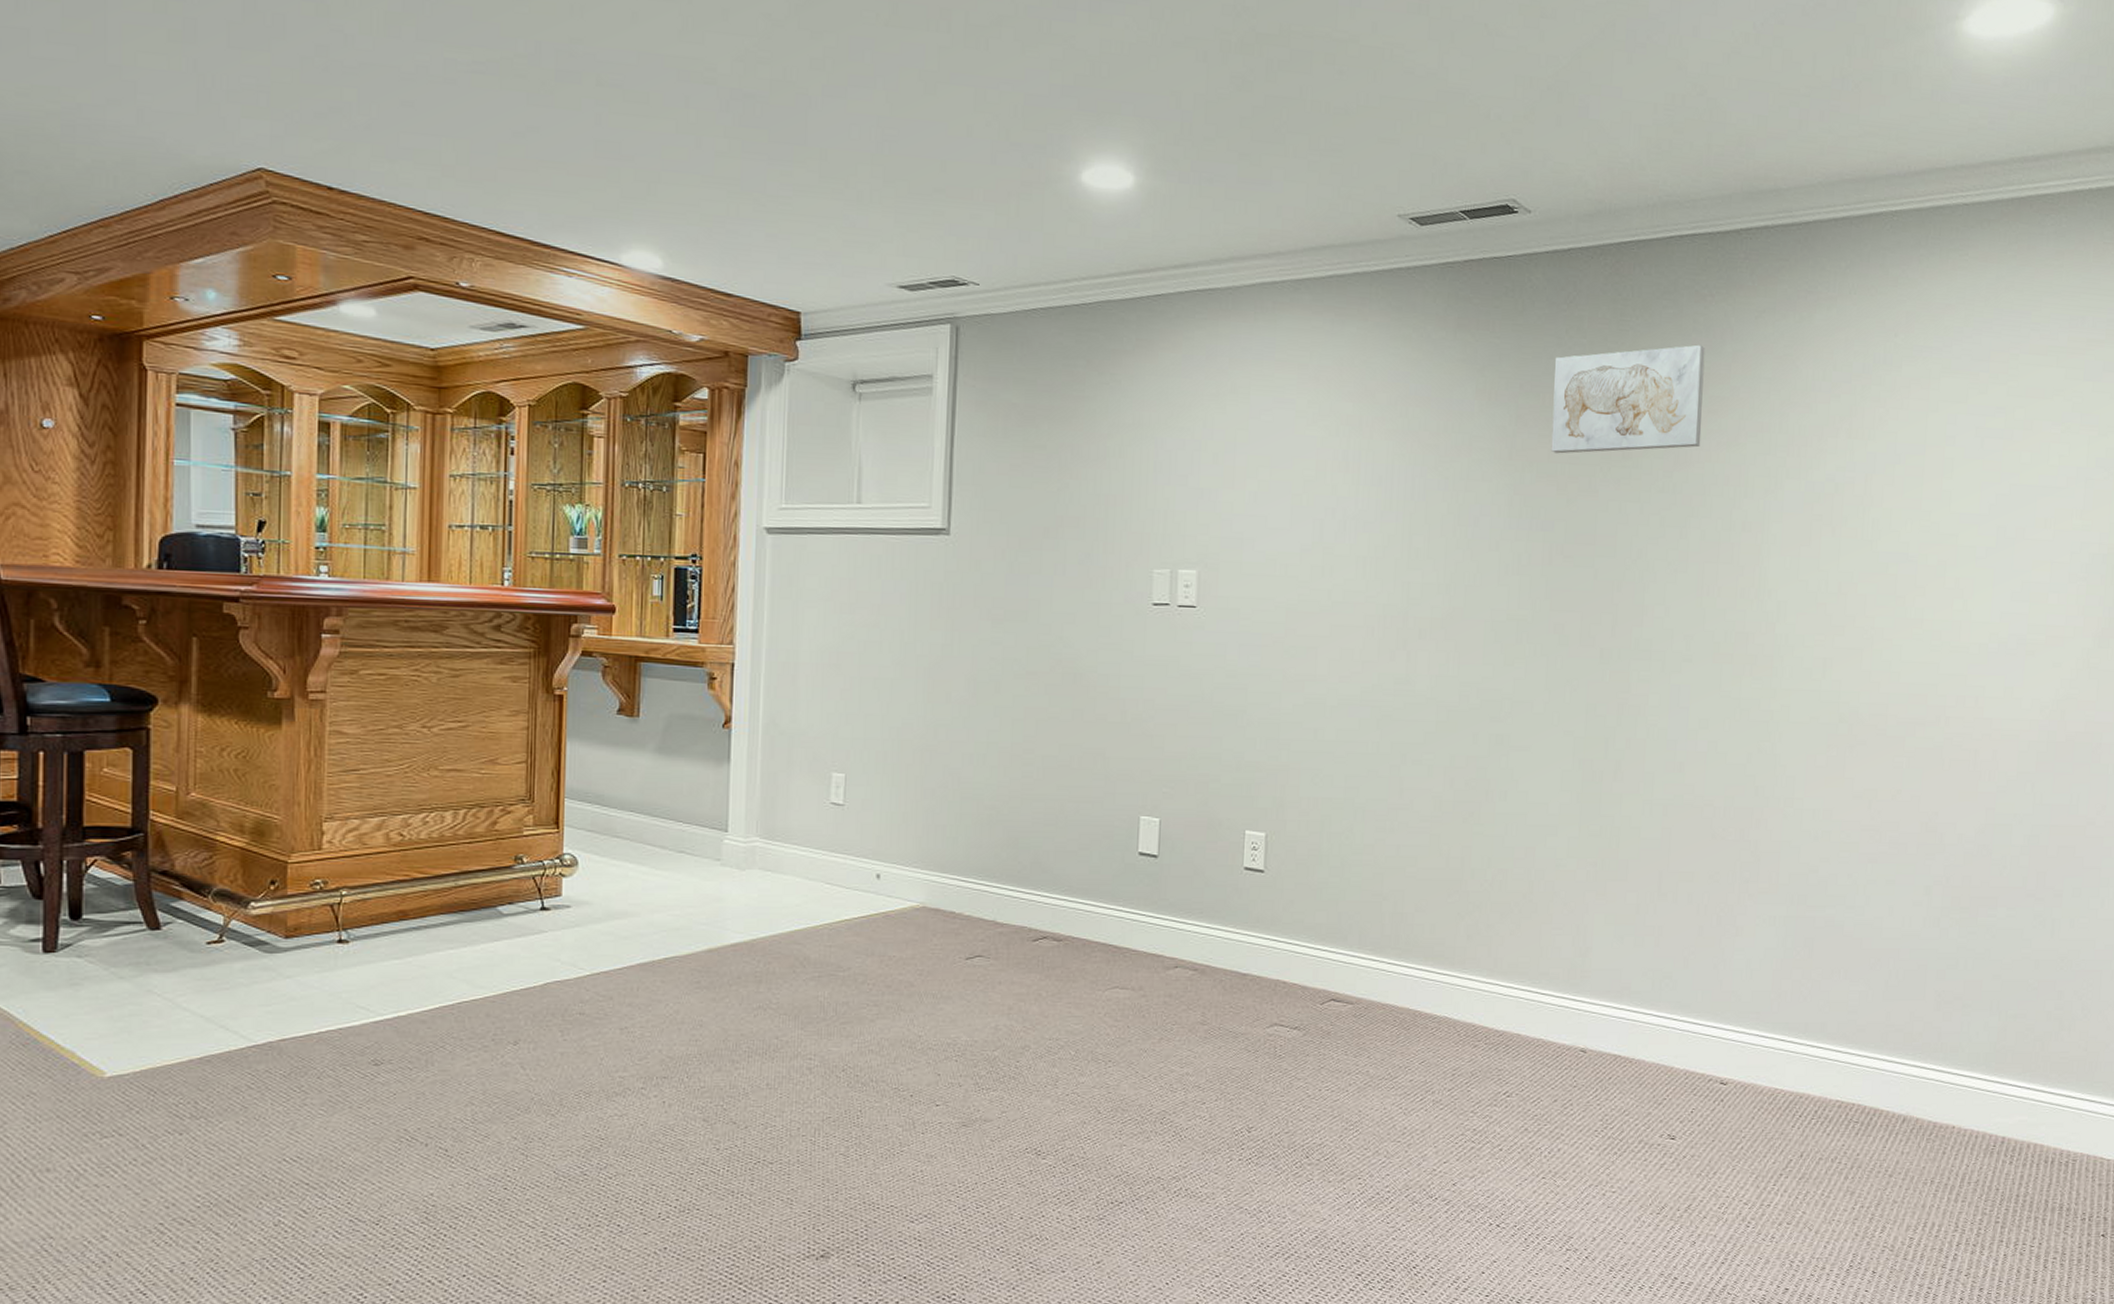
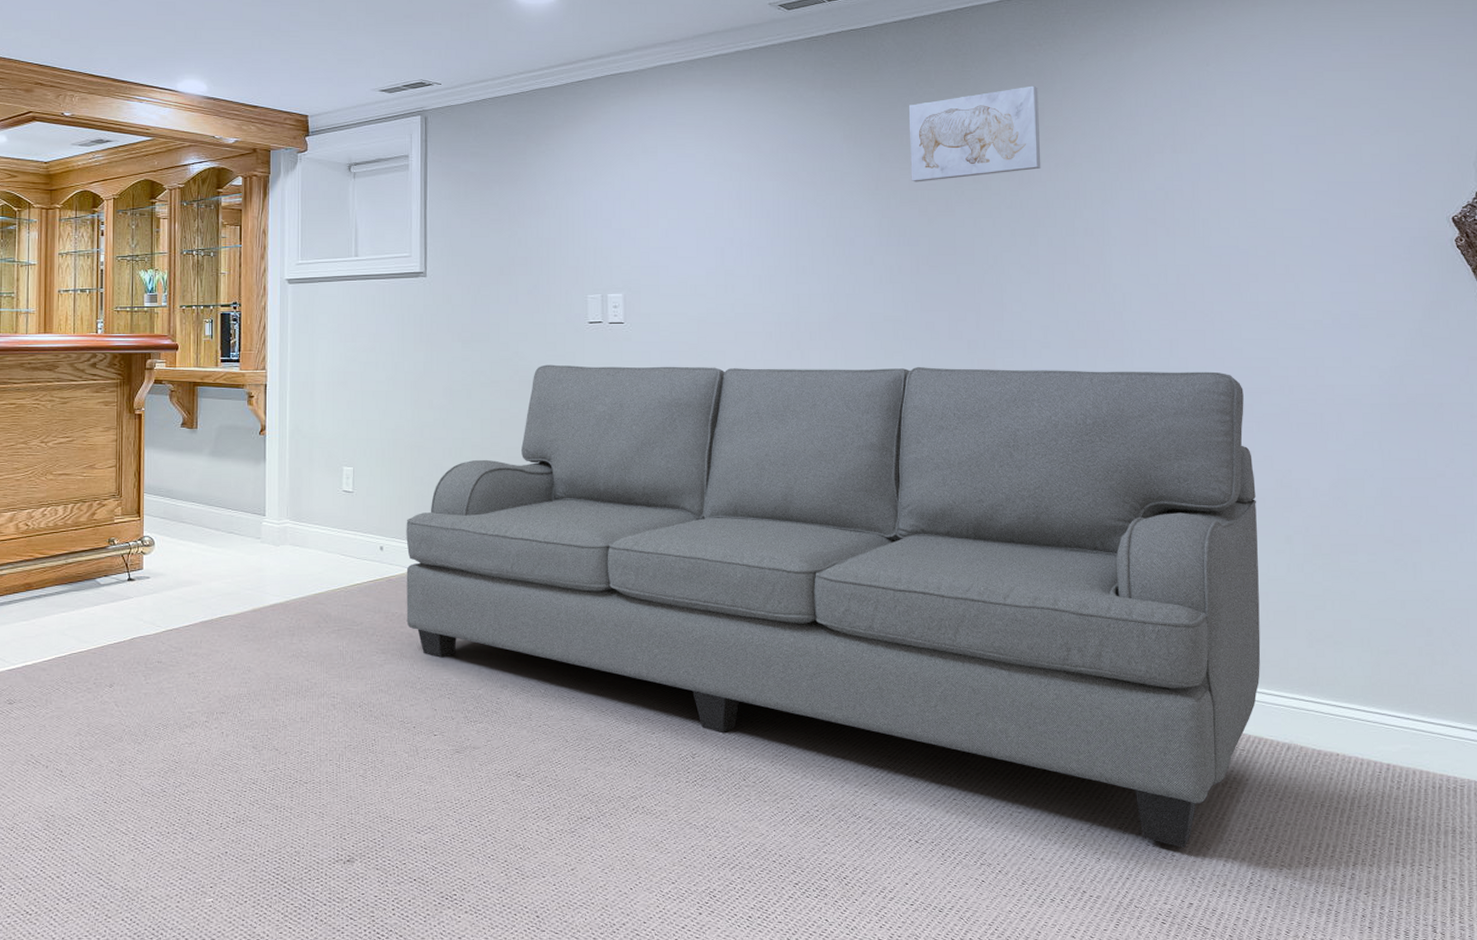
sofa: none [906,654,1899,1229] -> present [406,364,1261,848]

